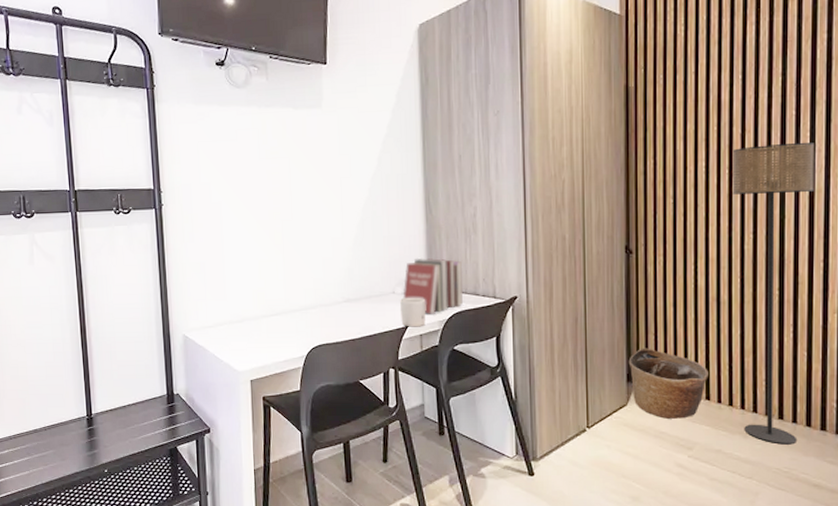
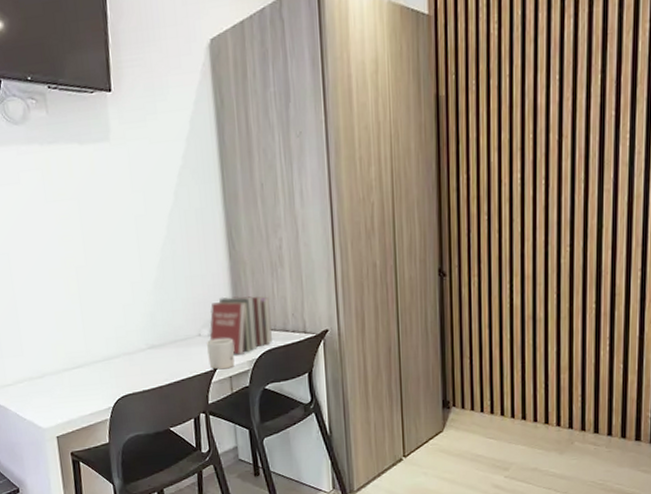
basket: present [628,348,708,419] -> none [444,372,524,442]
floor lamp: present [732,142,814,445] -> none [549,144,634,458]

